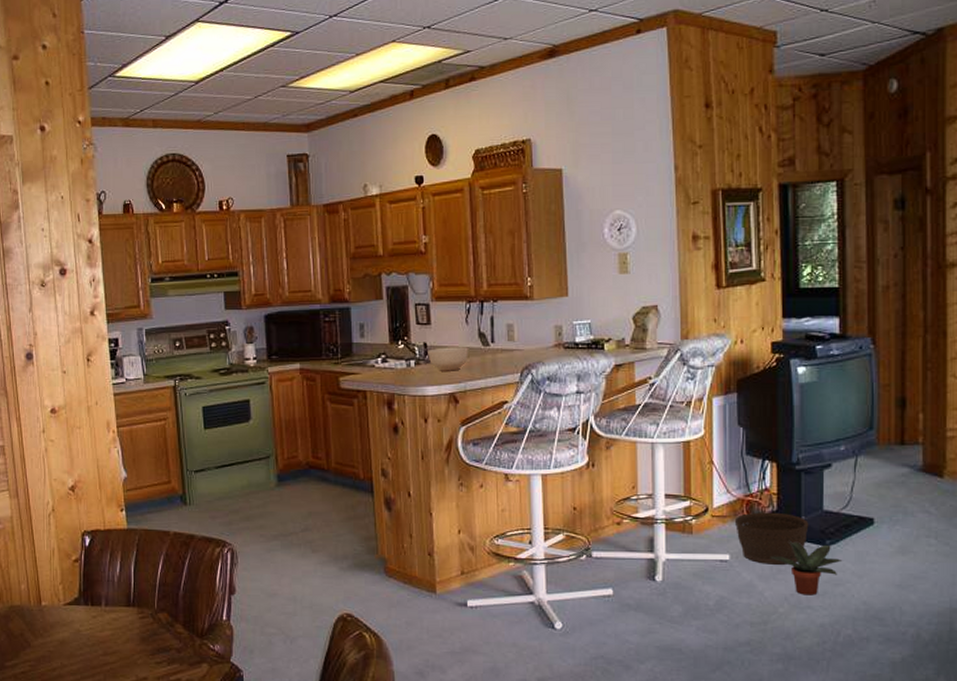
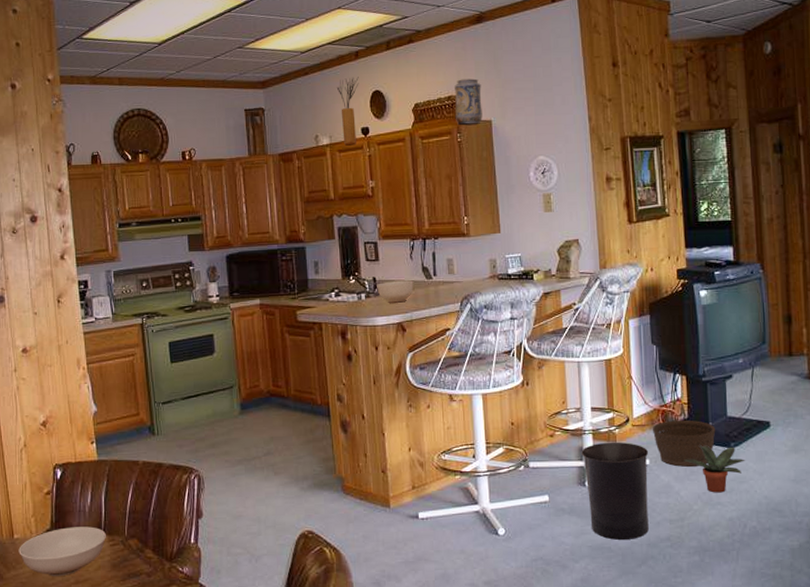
bowl: none [46,597,135,648] -> present [18,526,106,577]
vase: none [388,119,414,196] -> present [336,77,359,146]
decorative vase: none [520,121,552,175] -> present [454,78,483,126]
waste bin: none [652,533,728,642] -> present [581,442,649,540]

